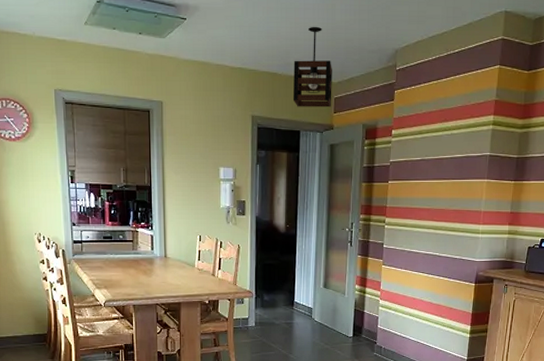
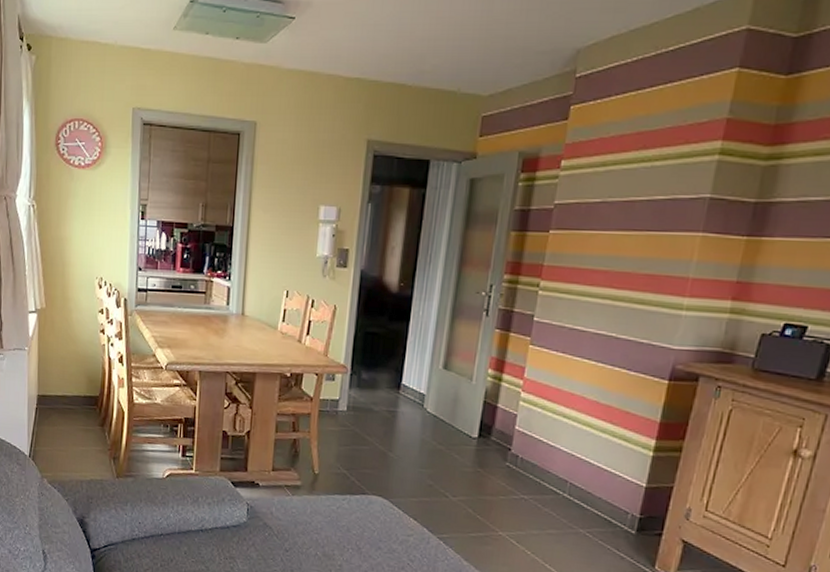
pendant light: present [292,26,332,108] -> none [424,21,483,129]

